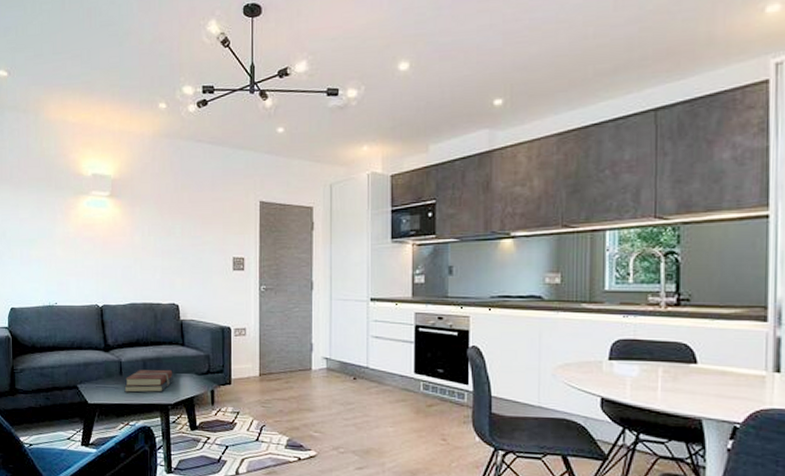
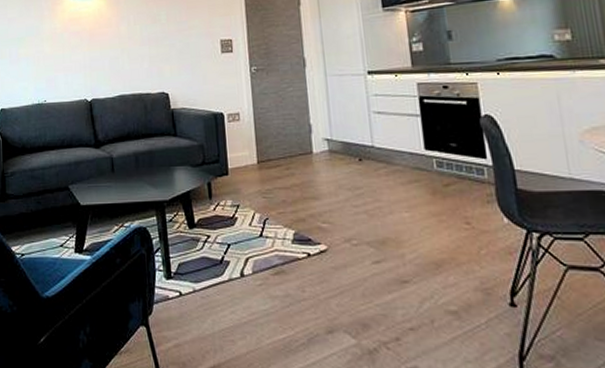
books: present [124,369,174,393] -> none [117,163,168,191]

